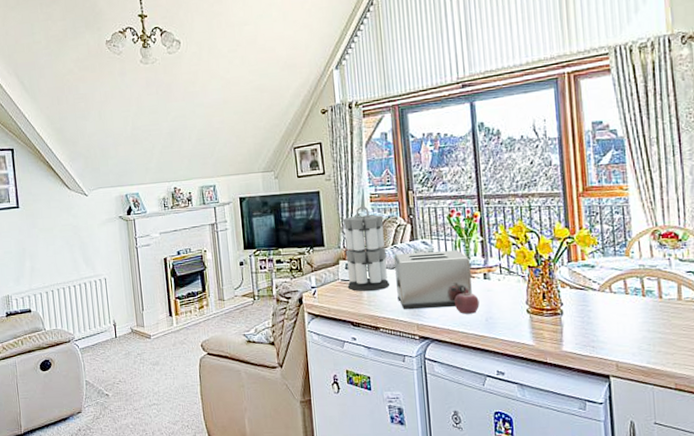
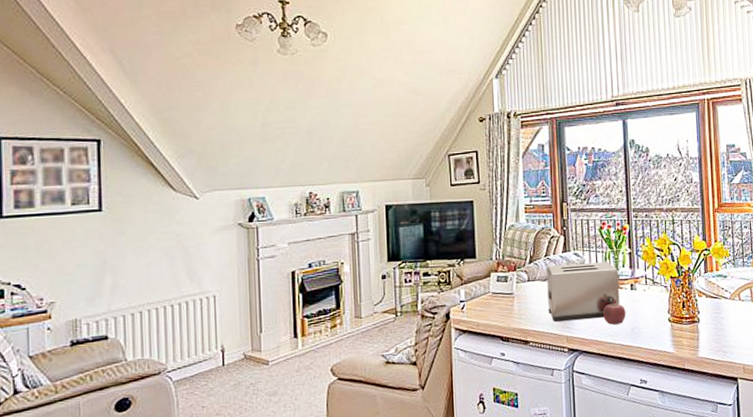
spice rack: present [342,206,390,291] -> none [496,216,542,305]

